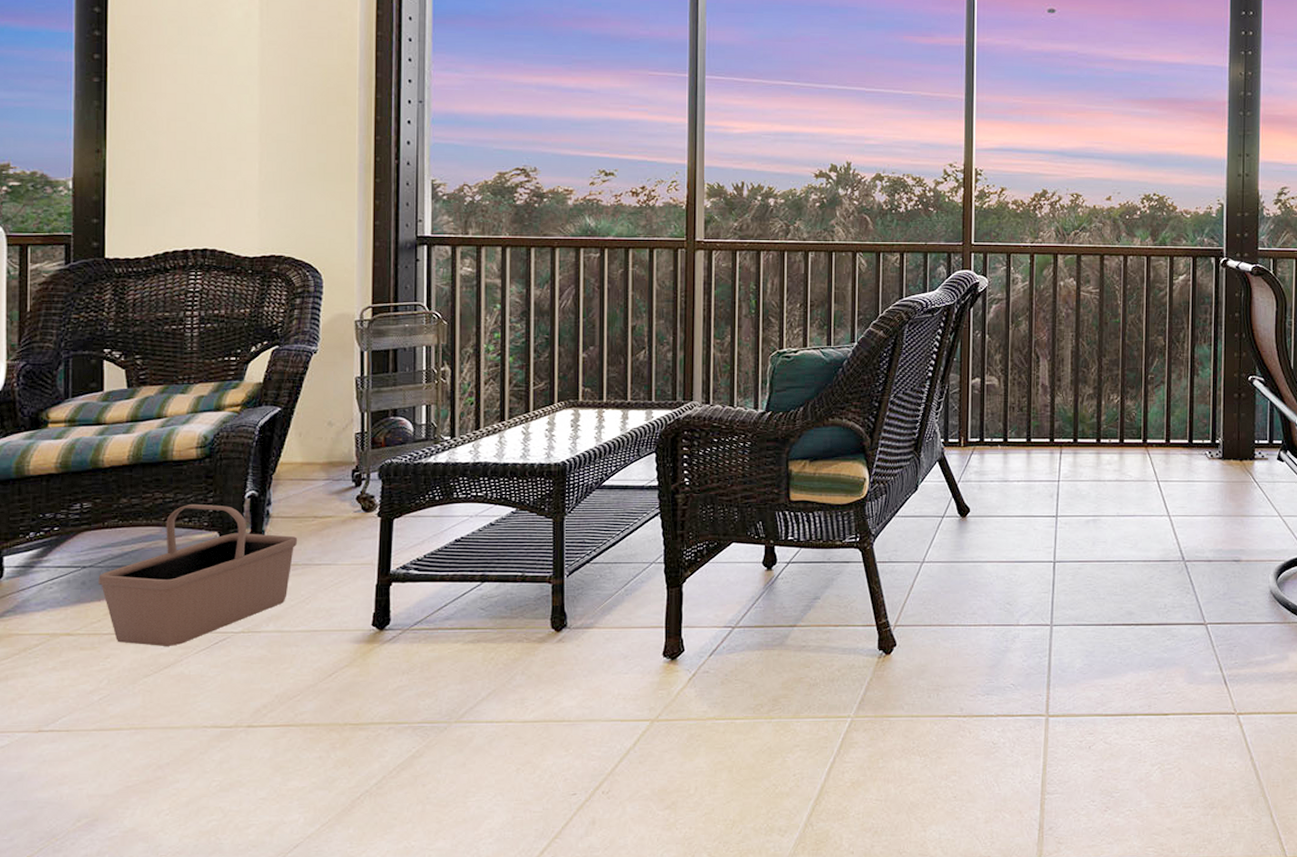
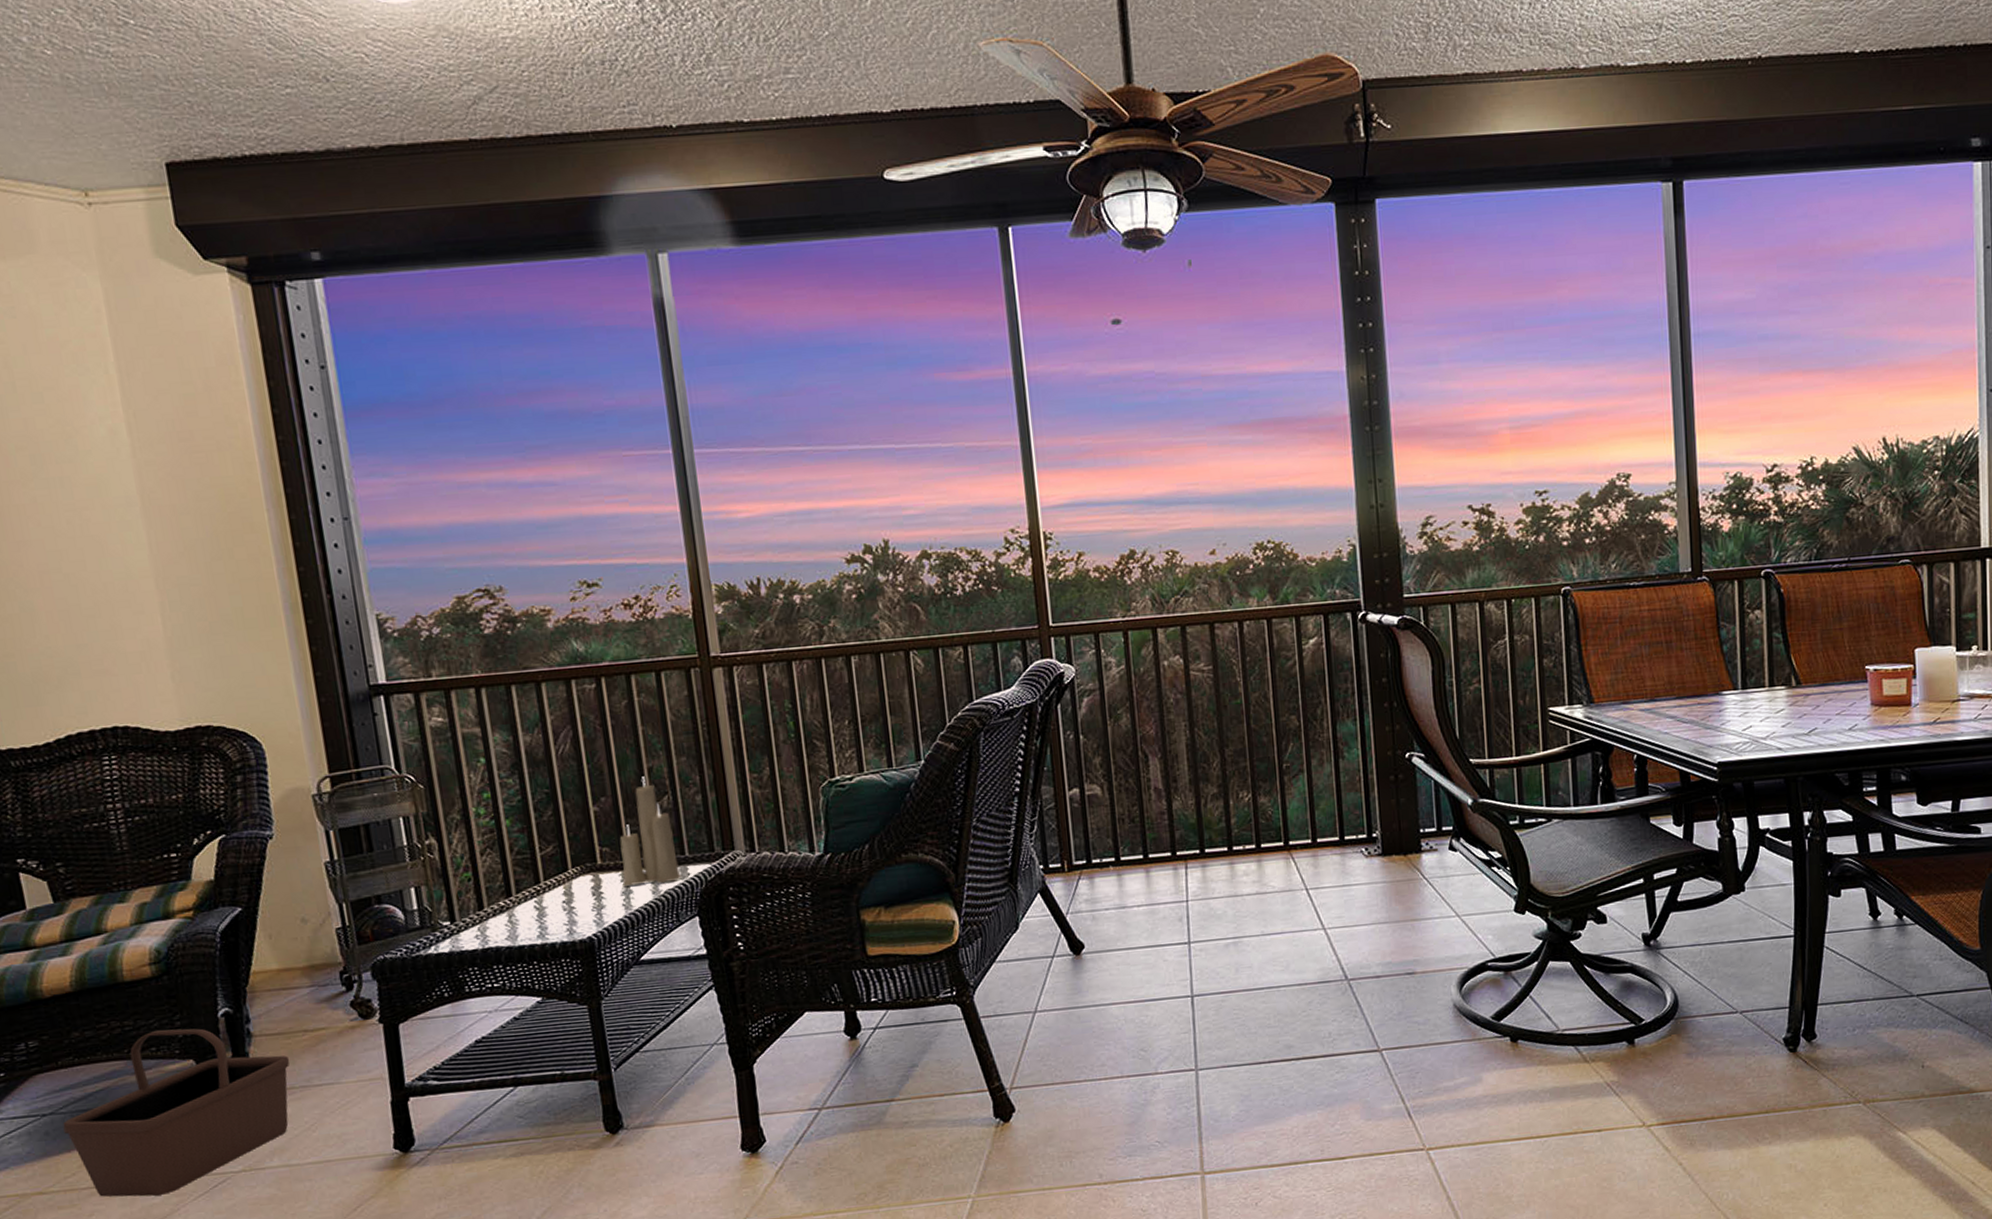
candle: none [597,332,646,422] -> present [619,776,681,886]

